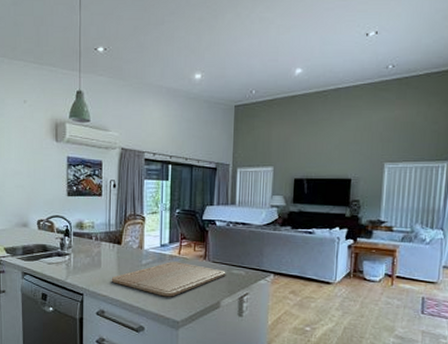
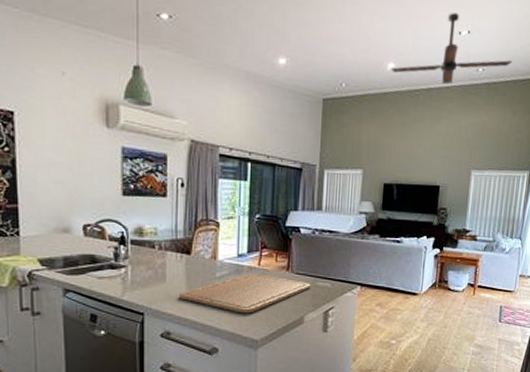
ceiling fan: none [298,17,425,84] -> present [390,12,512,85]

